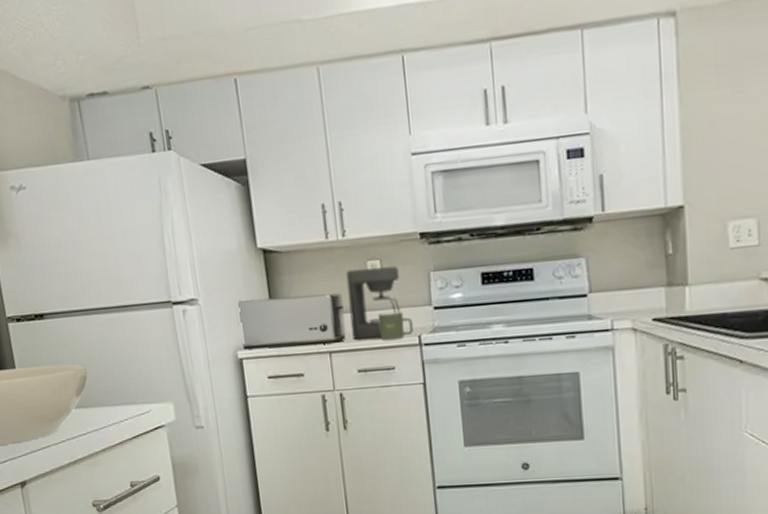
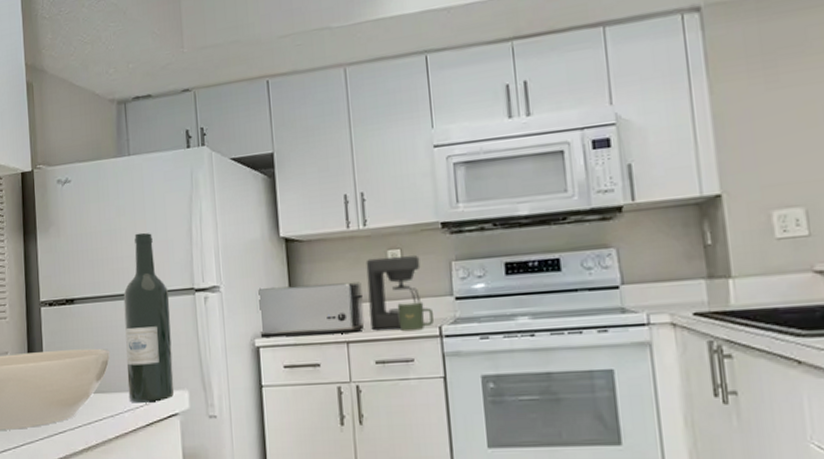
wine bottle: none [96,243,159,417] -> present [123,232,175,403]

